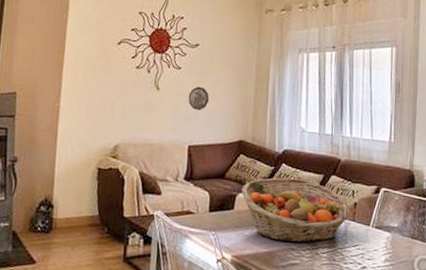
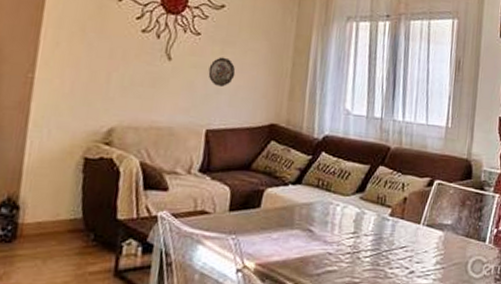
fruit basket: present [241,177,351,243] -> none [270,168,399,246]

